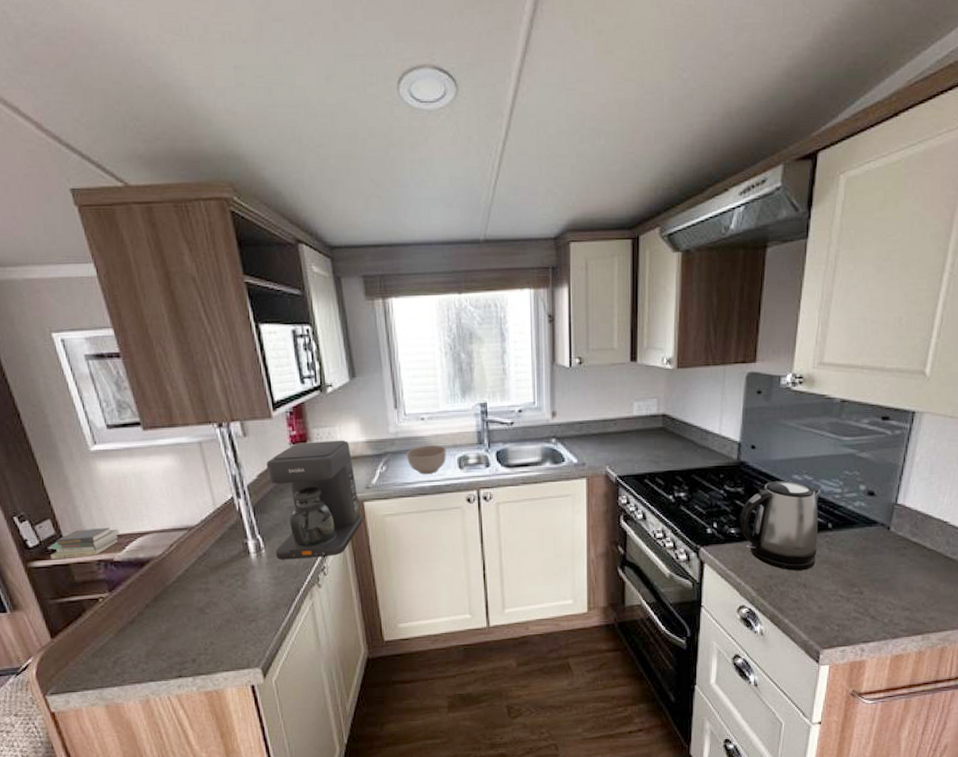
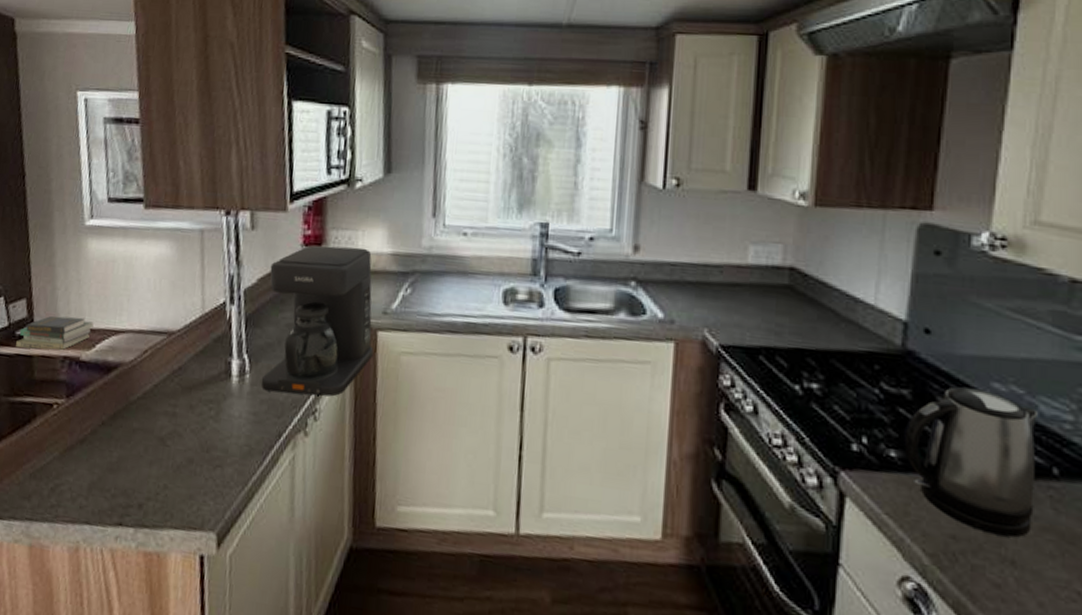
bowl: present [406,445,447,474] -> none [438,268,491,306]

